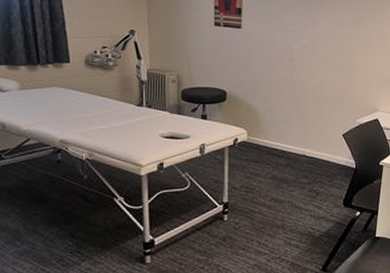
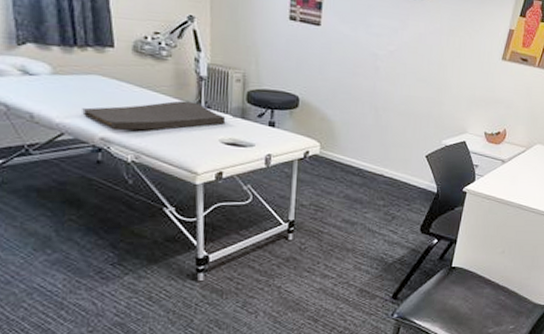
hand towel: none [44,103,164,133] -> present [82,100,226,131]

